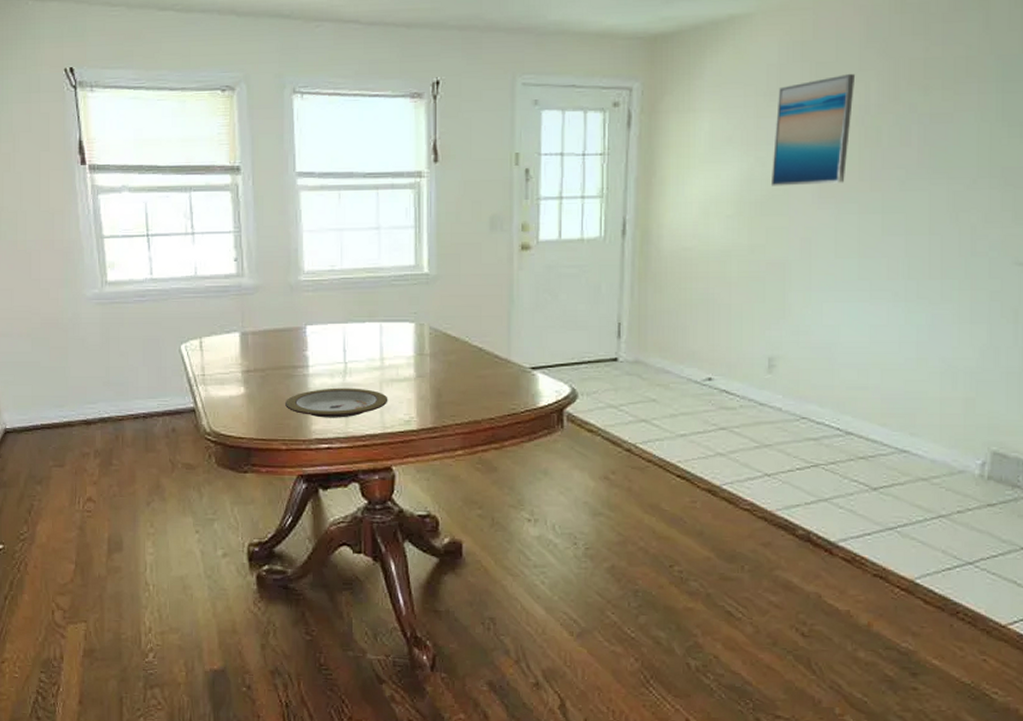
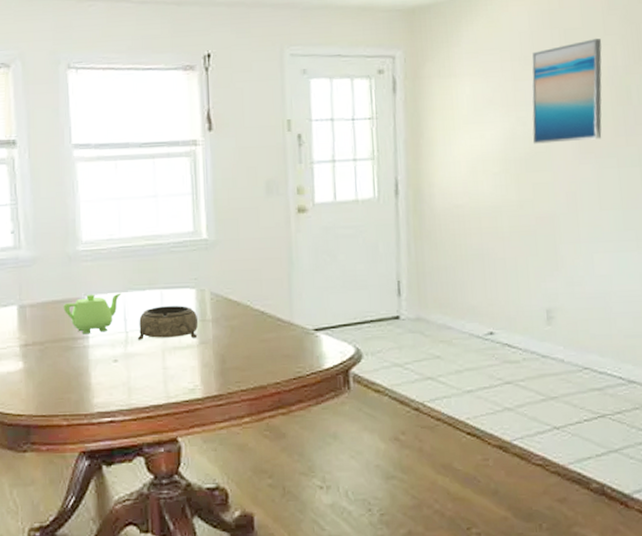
teapot: none [284,324,342,363] -> present [63,293,122,334]
plate: present [285,388,388,418] -> none [66,357,172,390]
decorative bowl: none [355,339,417,371] -> present [137,306,199,340]

